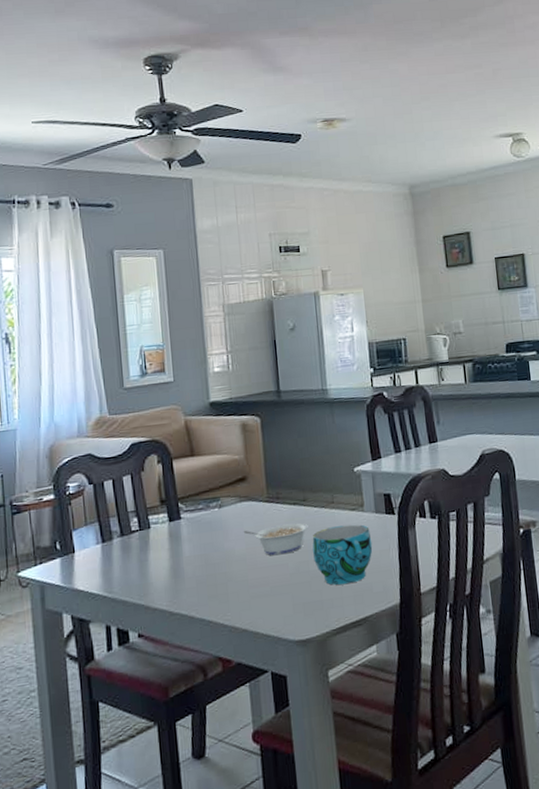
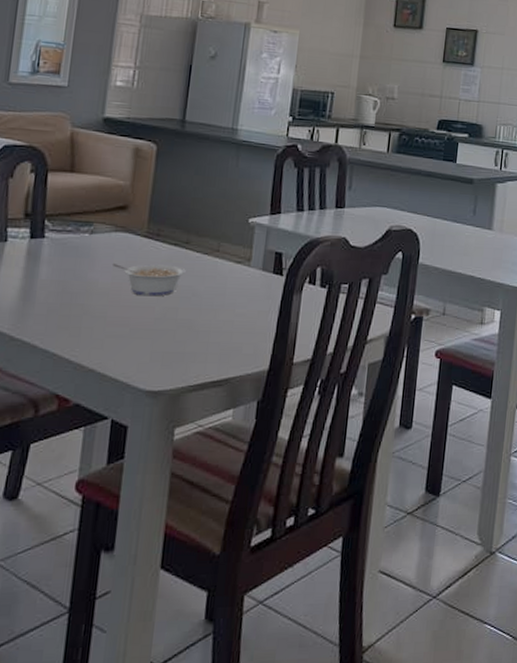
cup: present [312,524,373,585] -> none [184,276,252,340]

